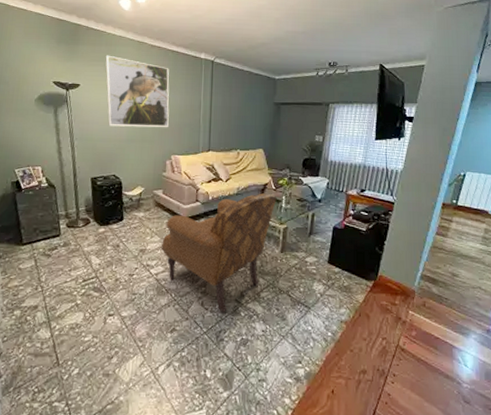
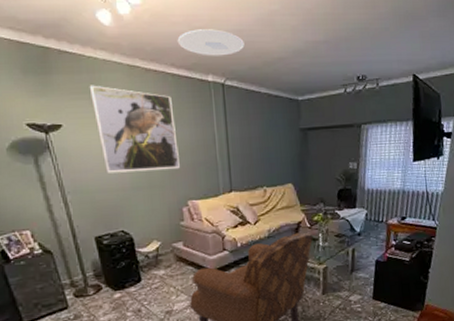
ceiling light: none [180,17,234,39] -> present [177,29,245,56]

